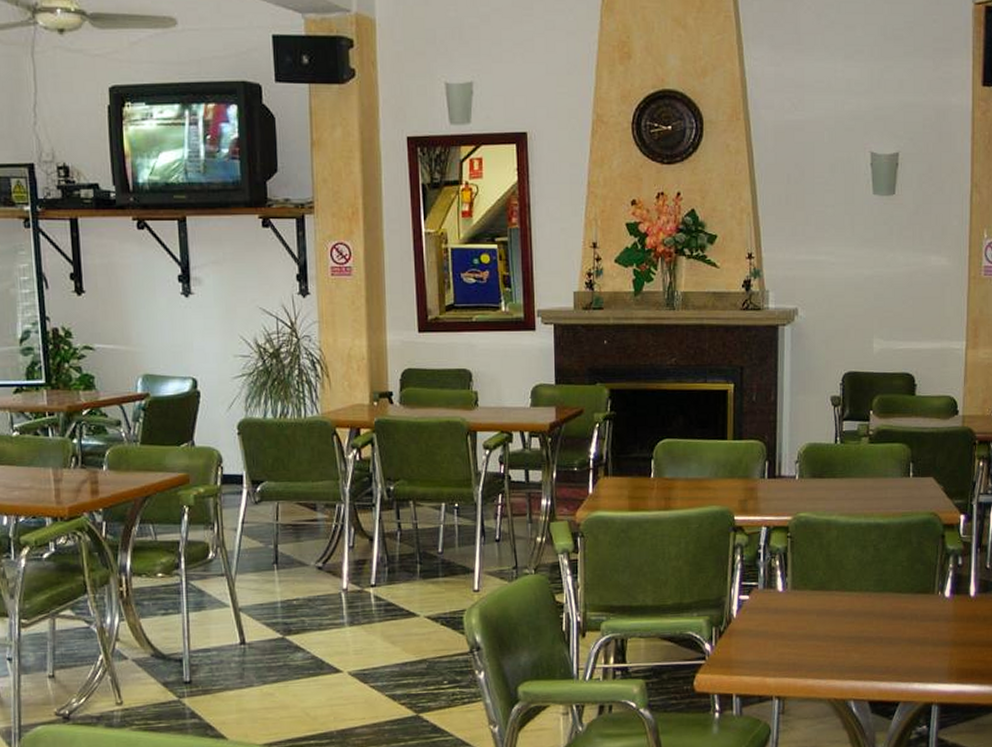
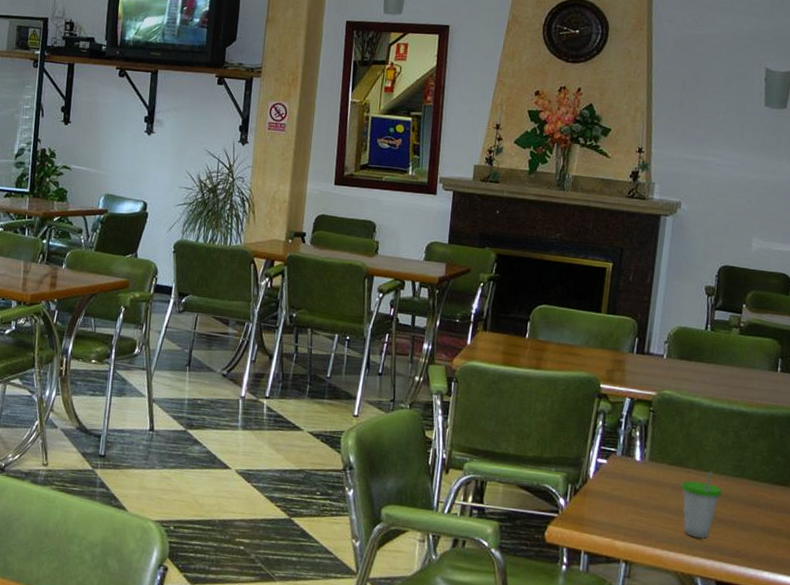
cup: none [826,588,866,661] -> present [681,470,722,539]

